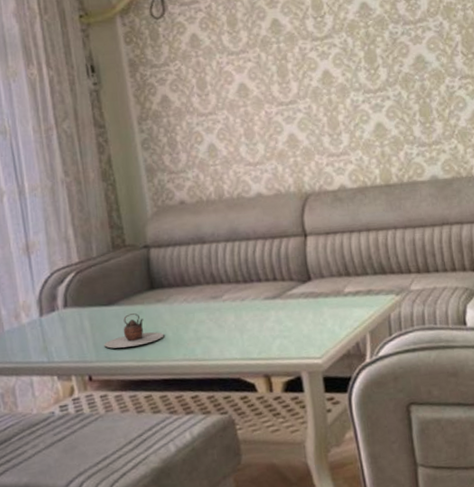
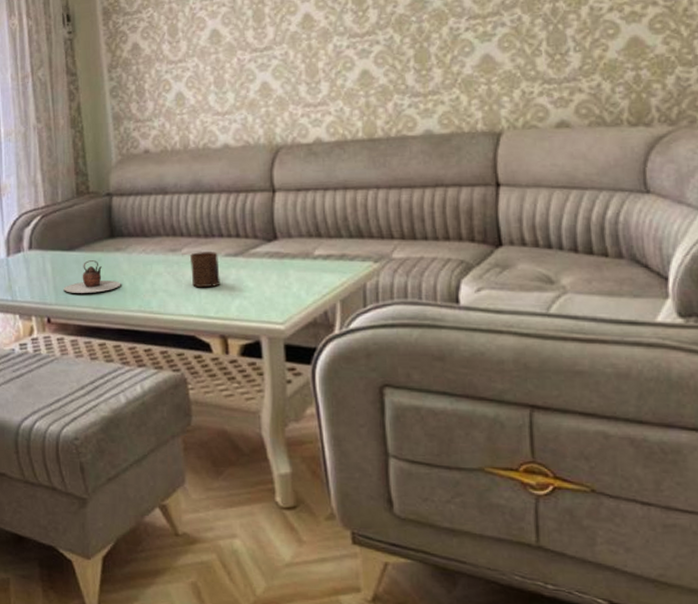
cup: none [230,296,261,332] -> present [189,252,220,288]

